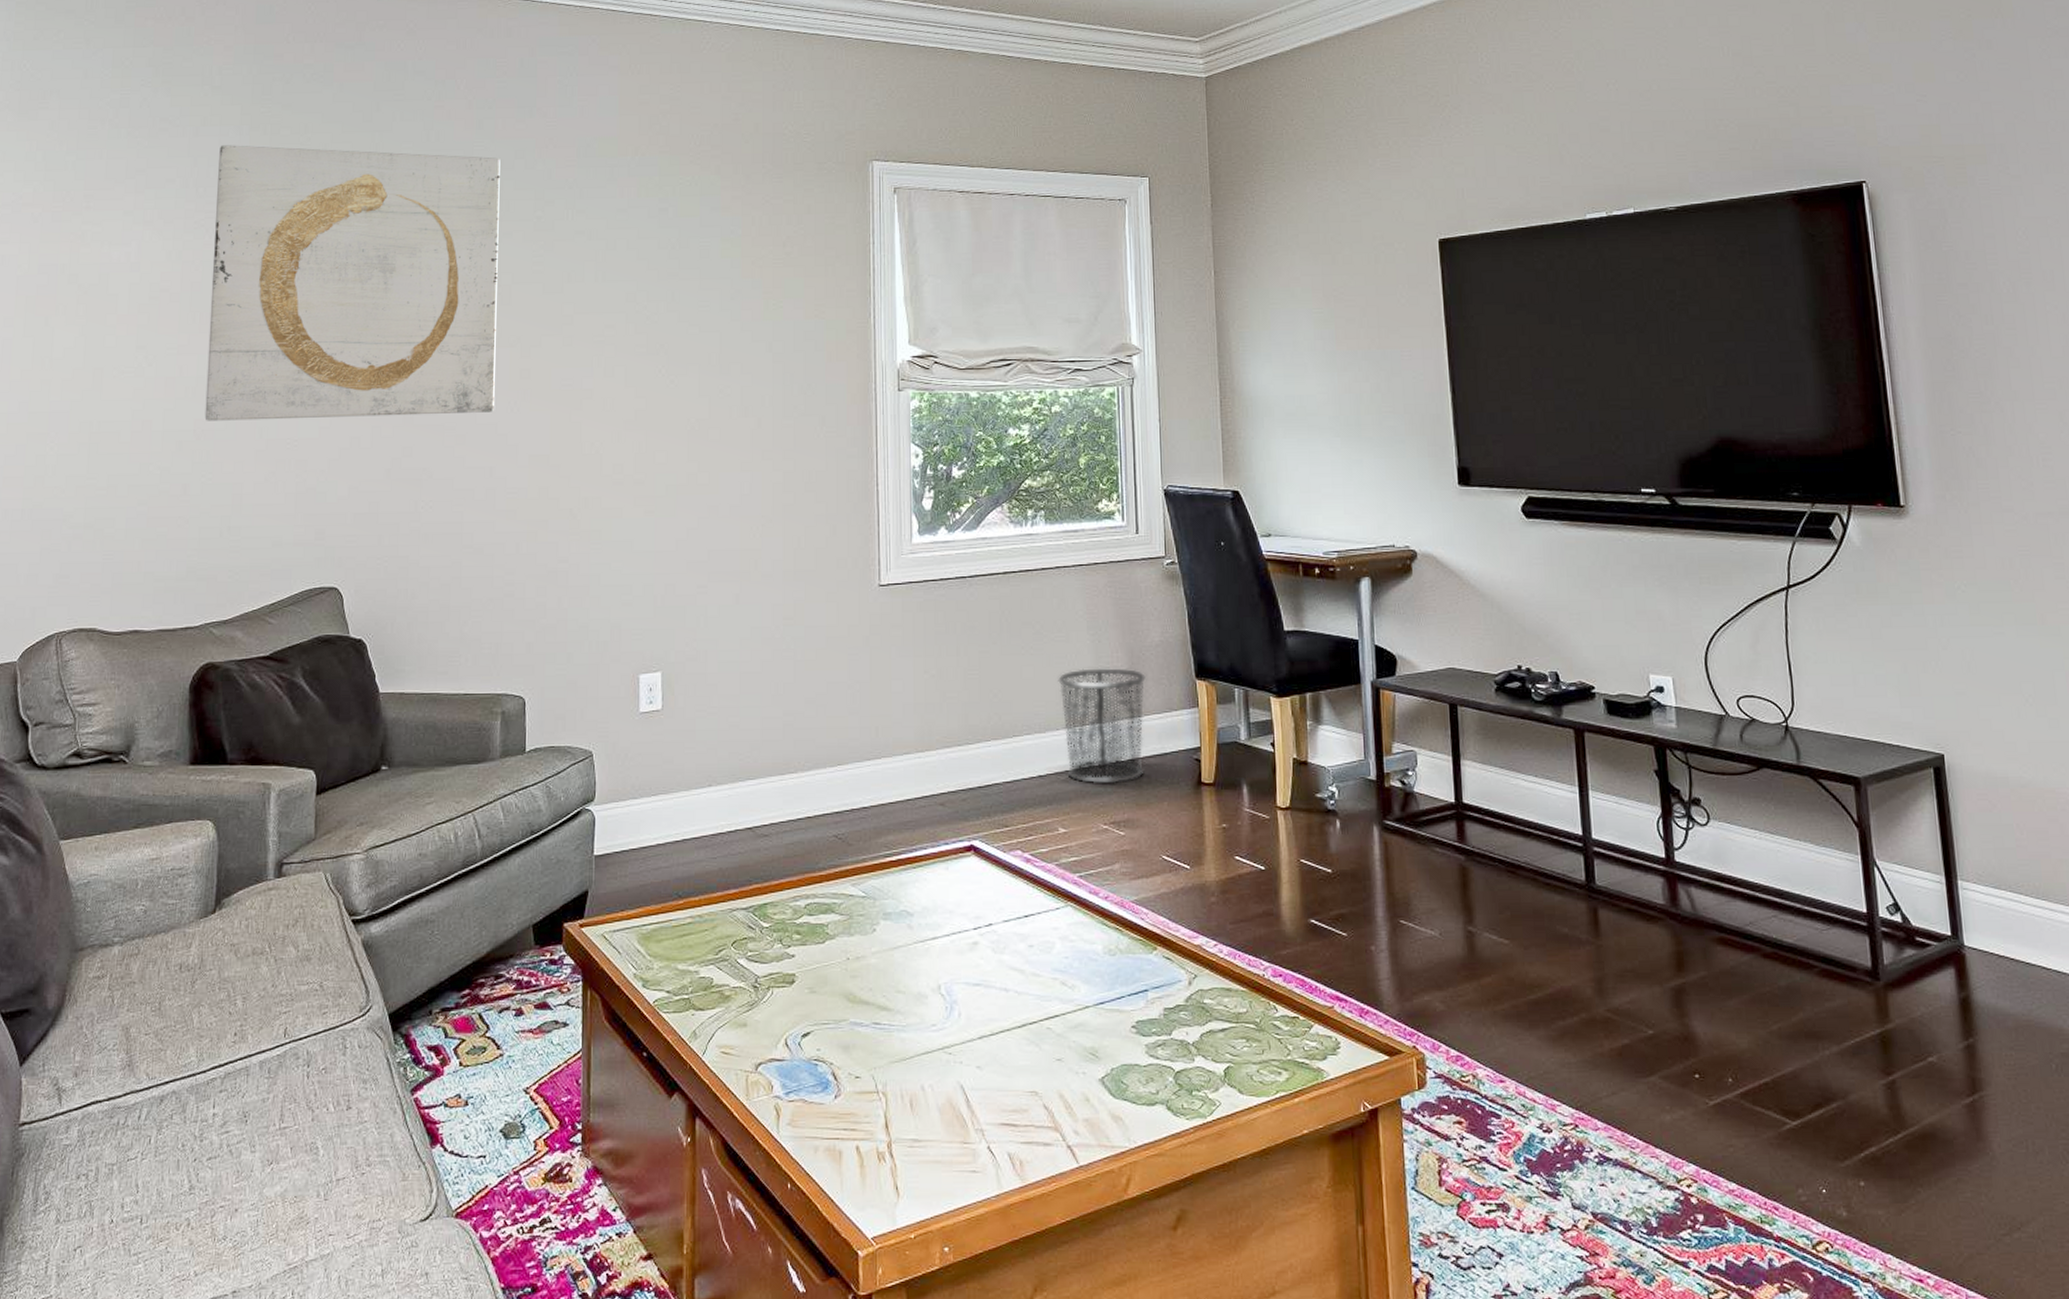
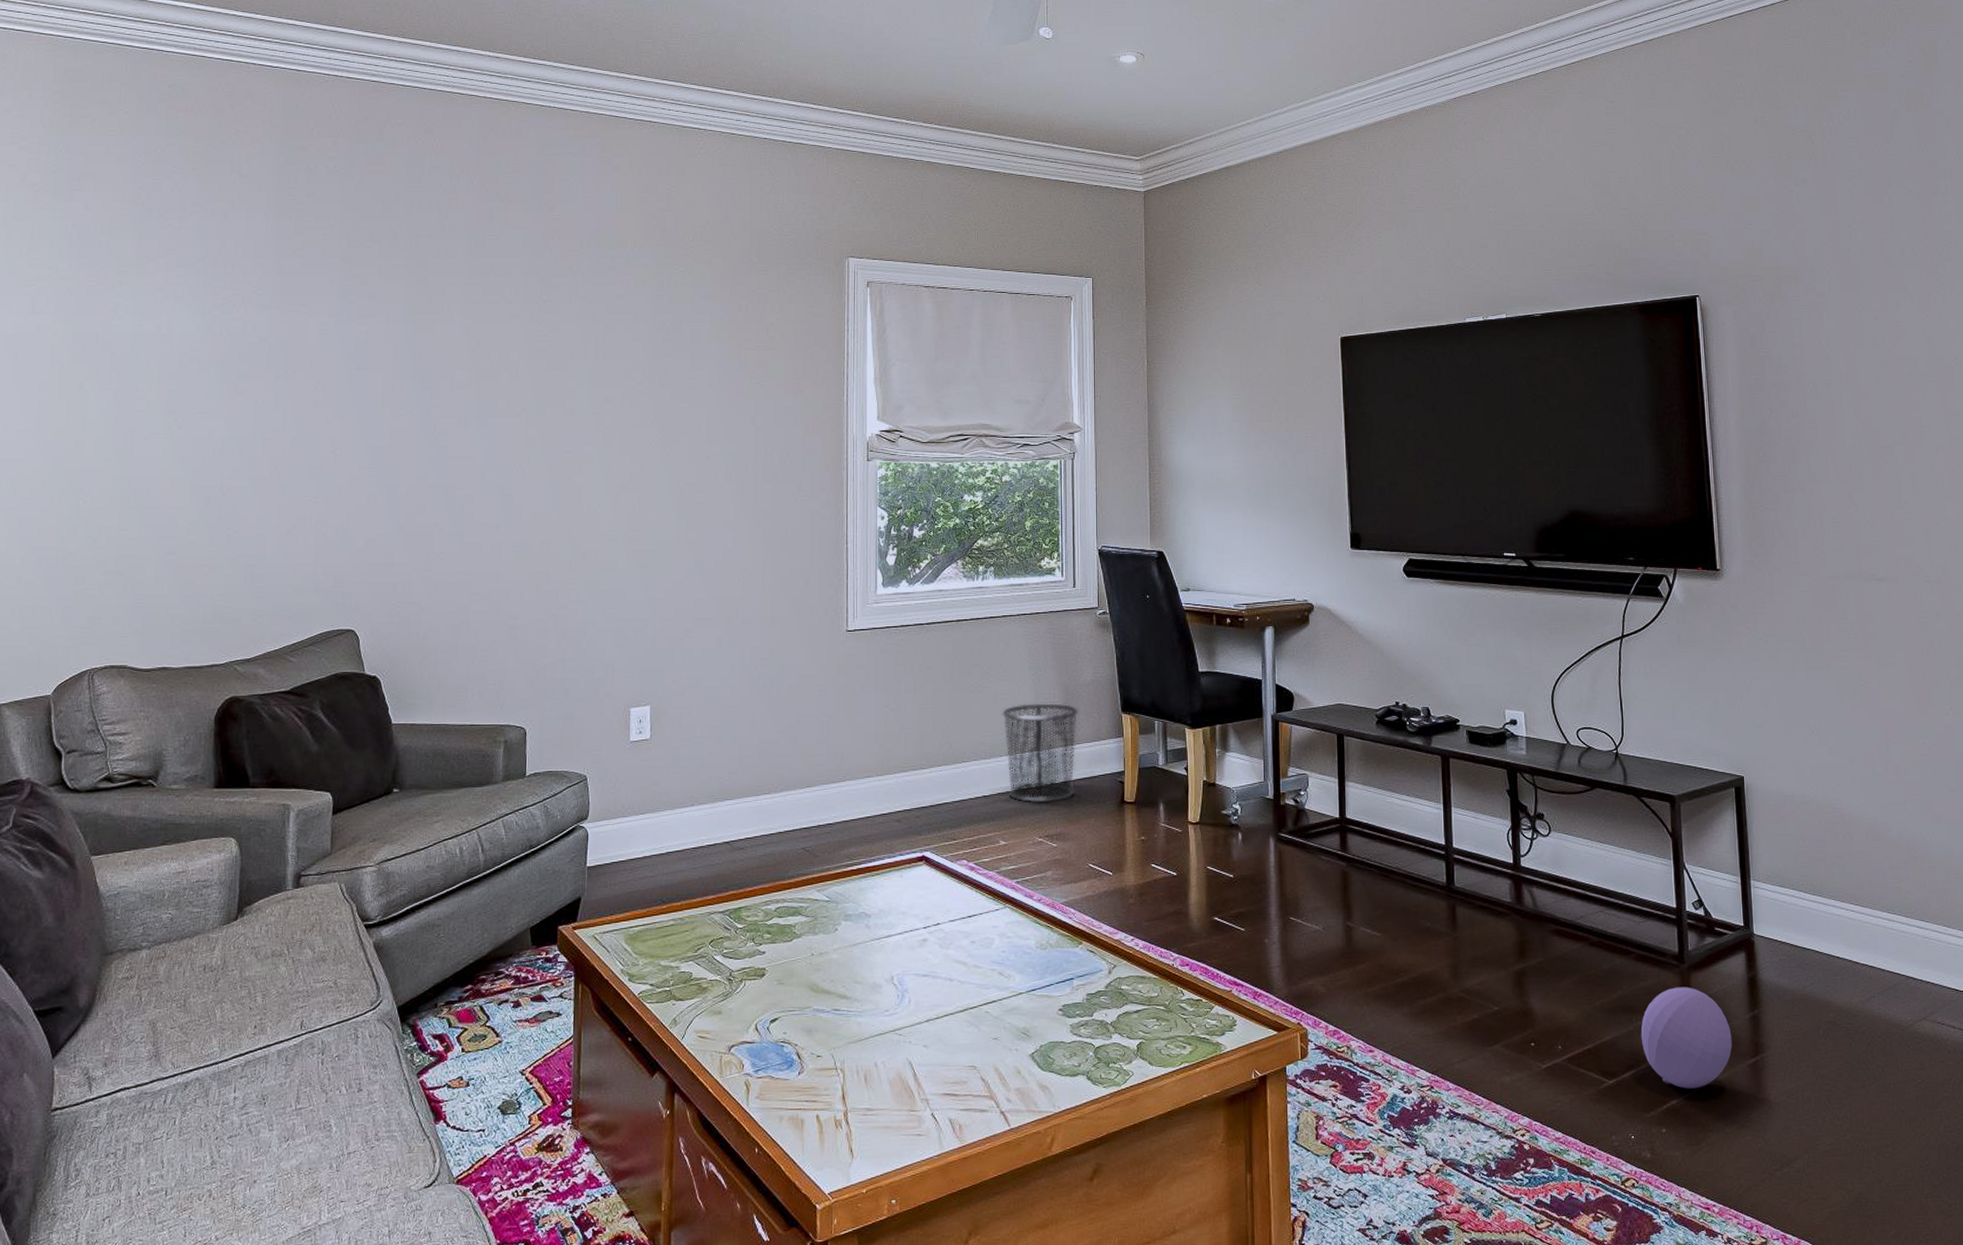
wall art: present [204,145,500,421] -> none [231,229,510,479]
ball: none [1829,1009,1943,1133] -> present [1641,987,1732,1089]

